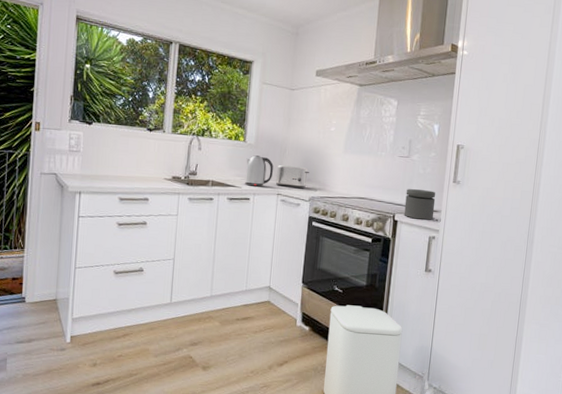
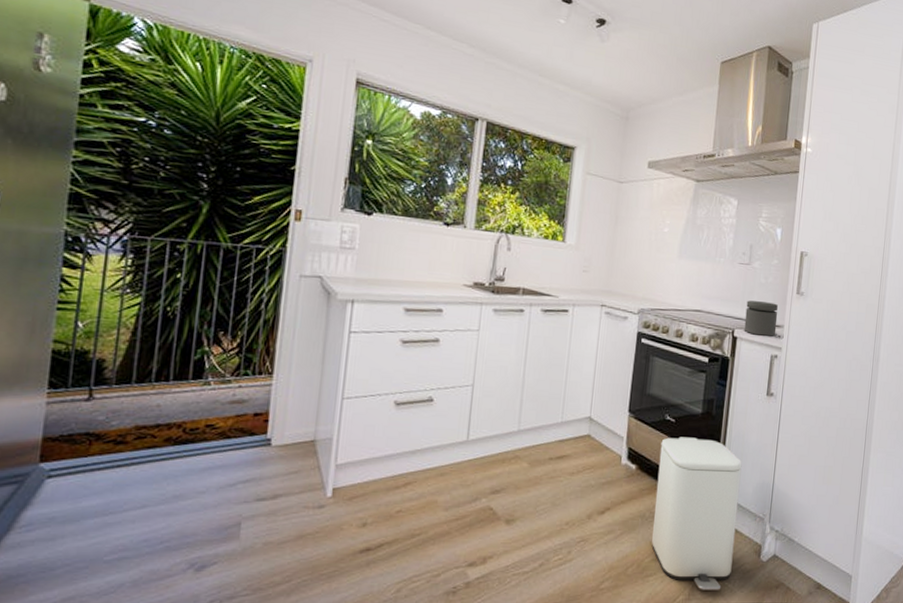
kettle: present [244,155,274,187] -> none [562,258,597,297]
toaster: present [275,165,309,189] -> none [599,271,639,300]

